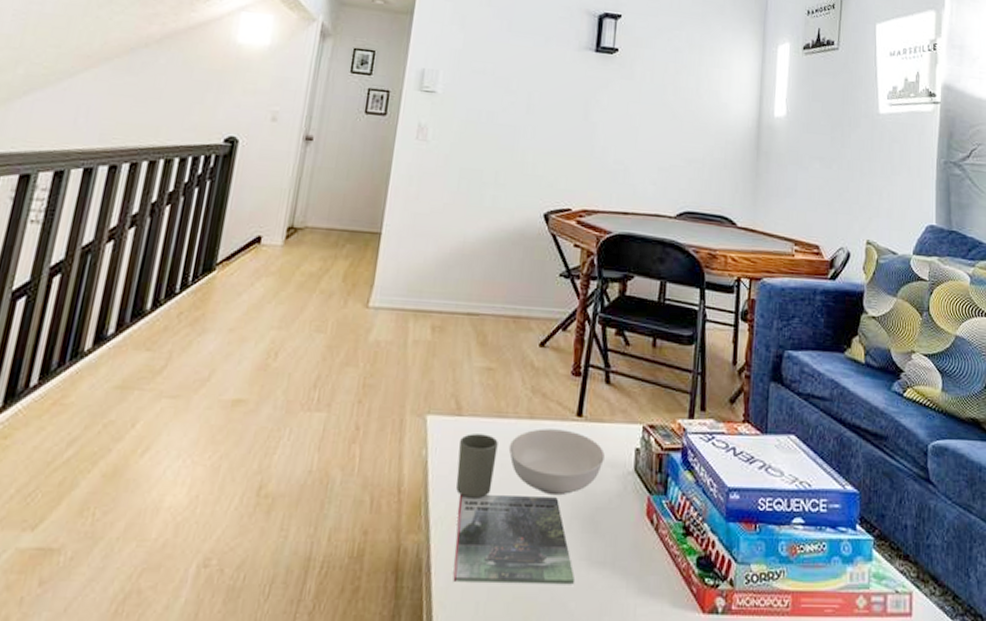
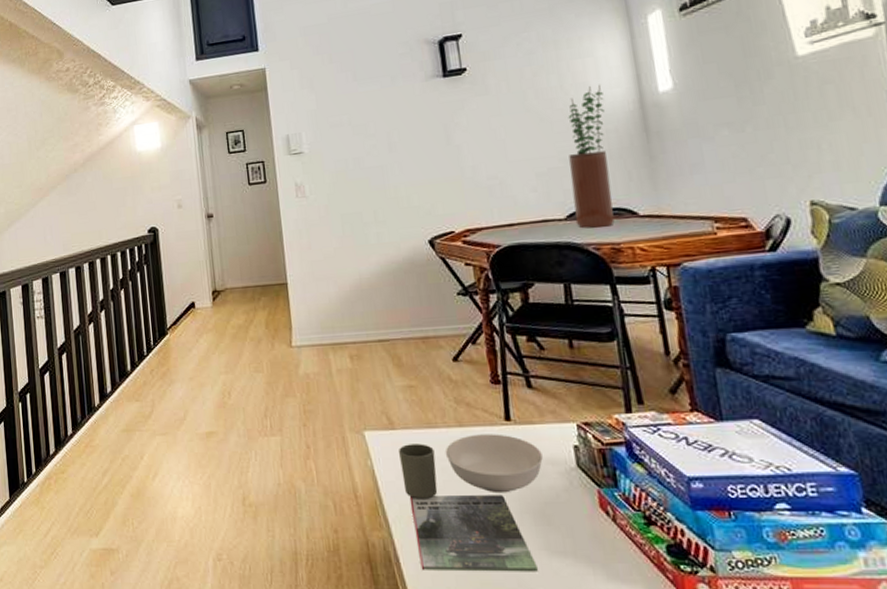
vase: none [683,96,730,232] -> present [568,84,615,229]

